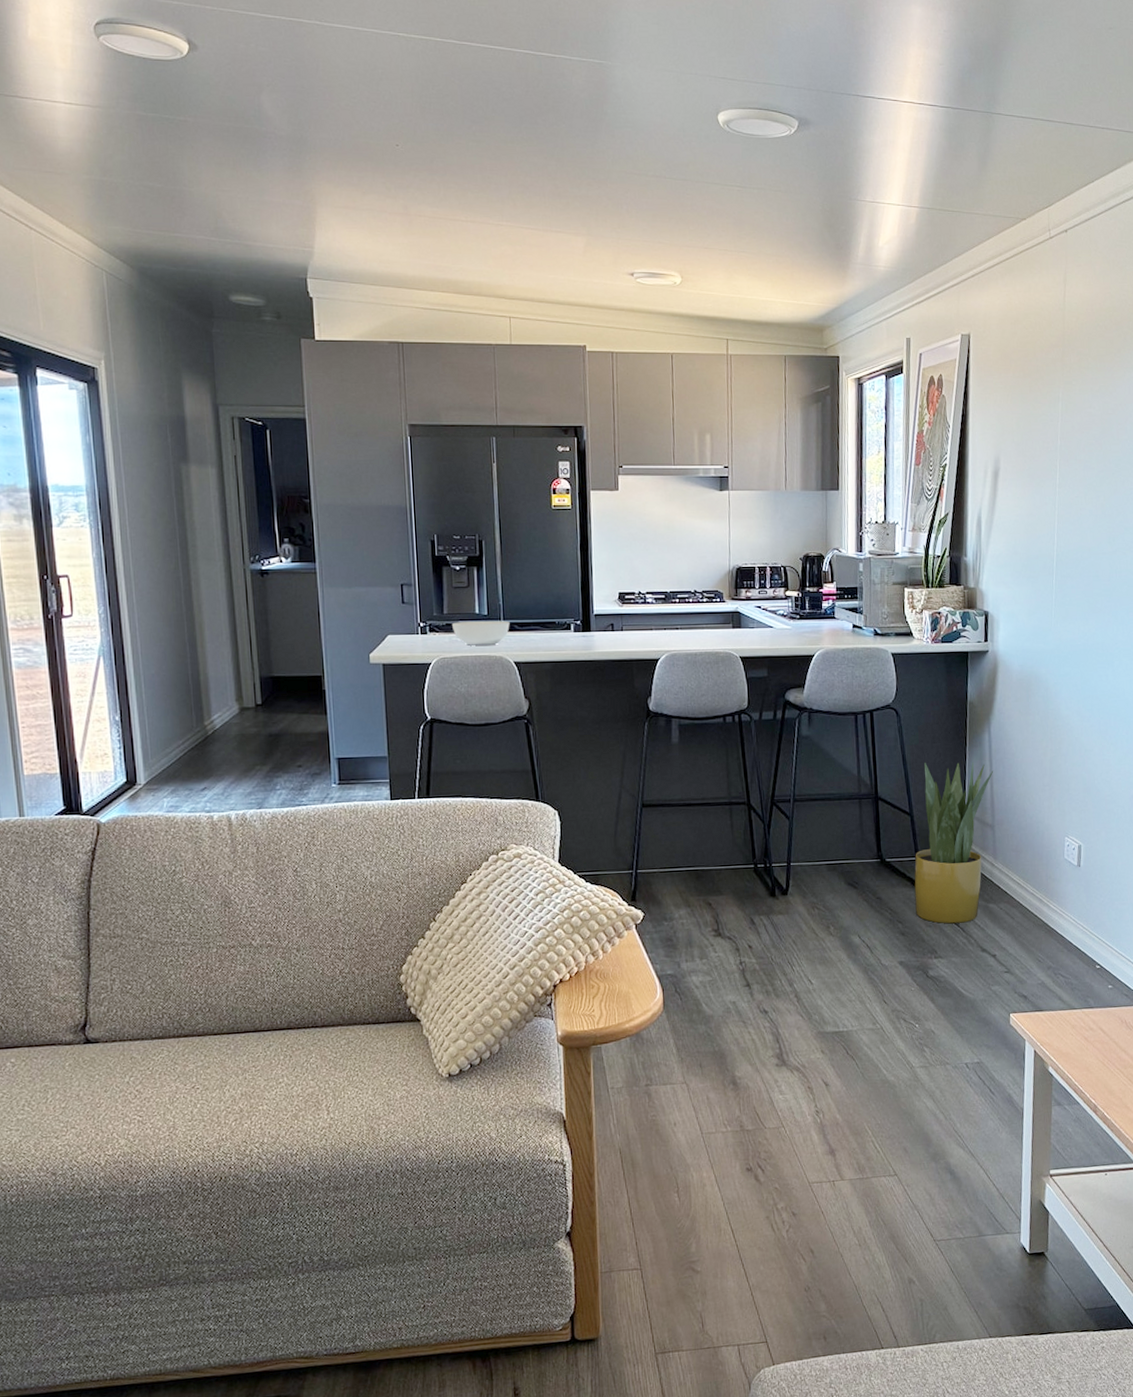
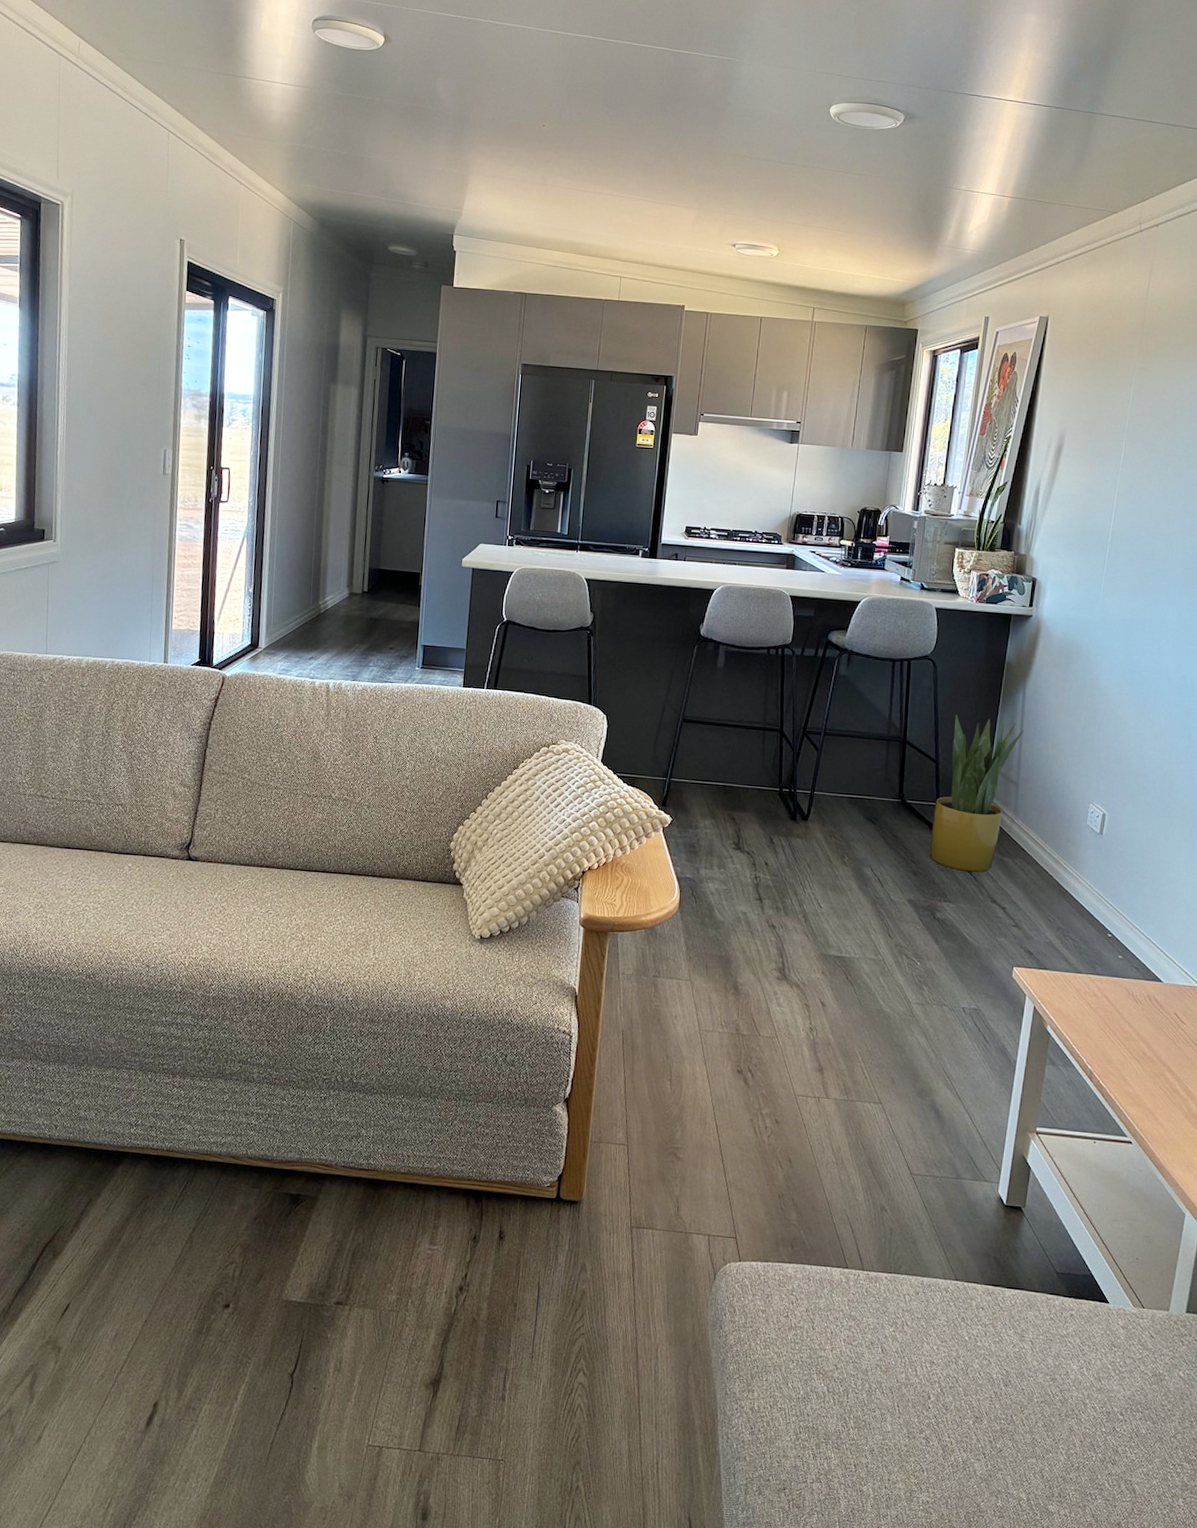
bowl: present [451,621,510,646] -> none [535,538,586,562]

